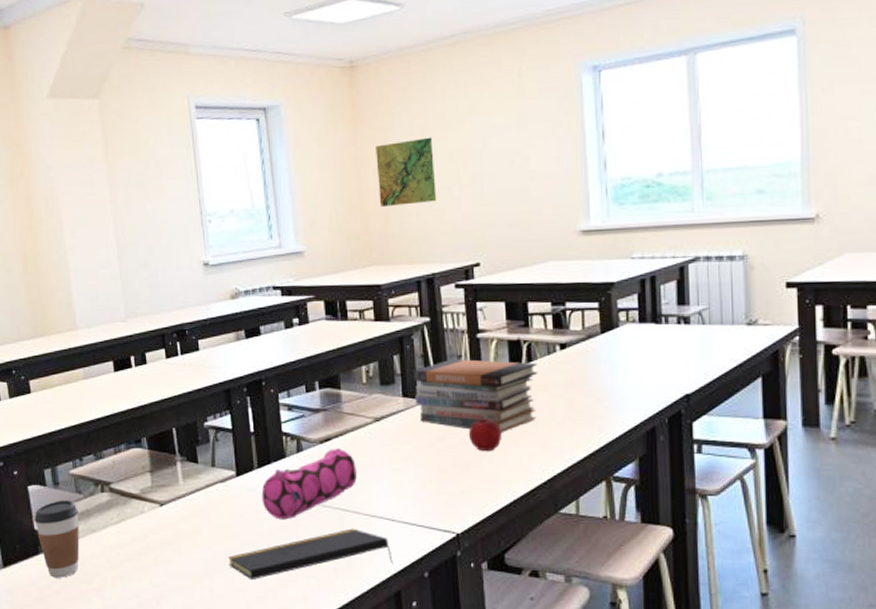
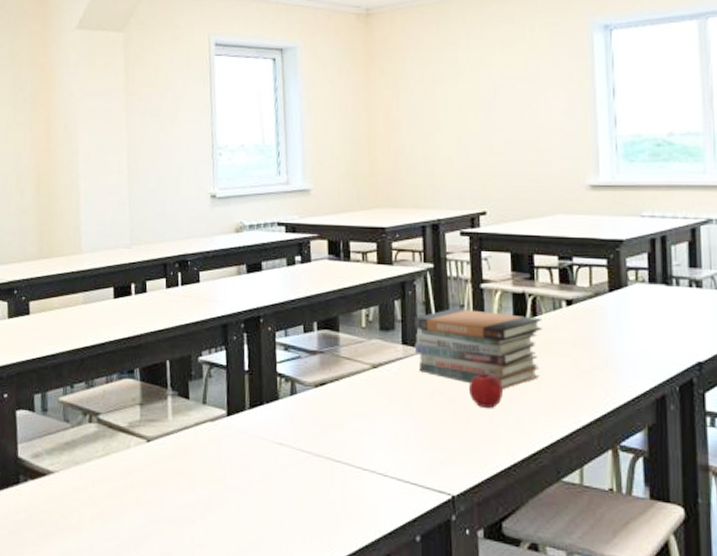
coffee cup: present [34,501,80,578] -> none [18,428,64,512]
notepad: present [228,528,393,579] -> none [212,481,383,530]
pencil case: present [261,448,357,520] -> none [251,394,350,467]
map: present [376,137,437,208] -> none [387,85,445,151]

